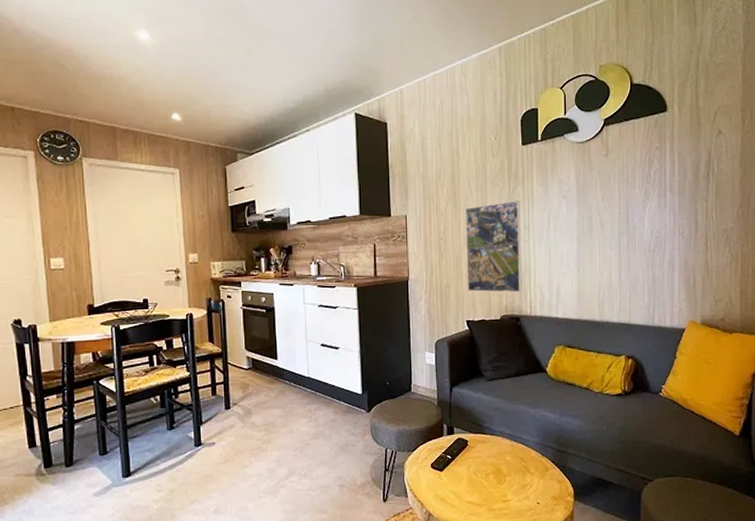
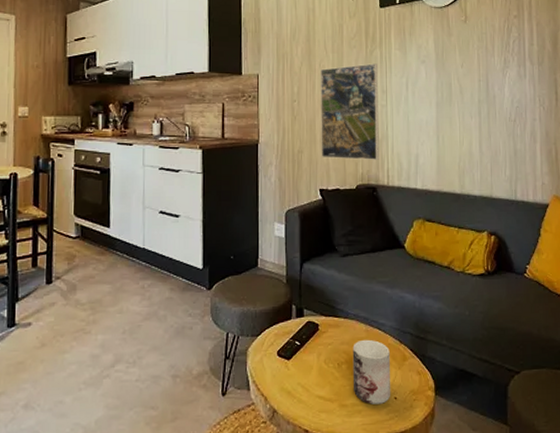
mug: none [499,453,534,508] -> present [352,339,391,404]

